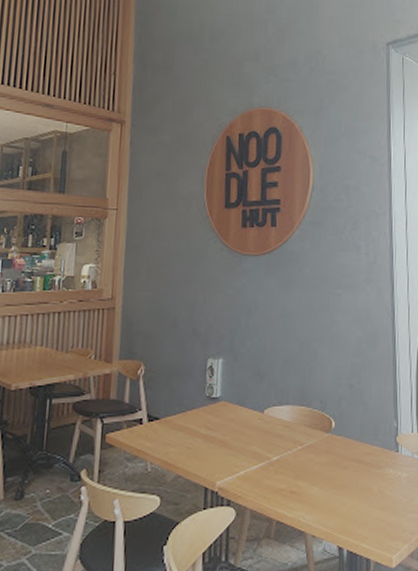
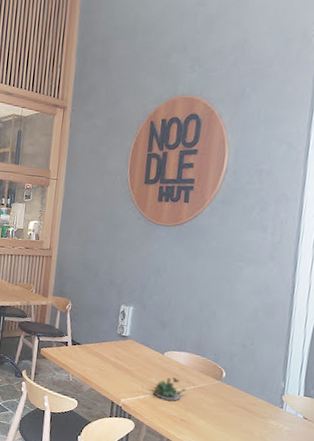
succulent plant: none [242,440,293,470] -> present [143,377,186,401]

